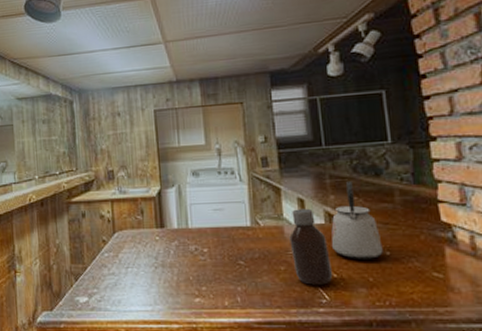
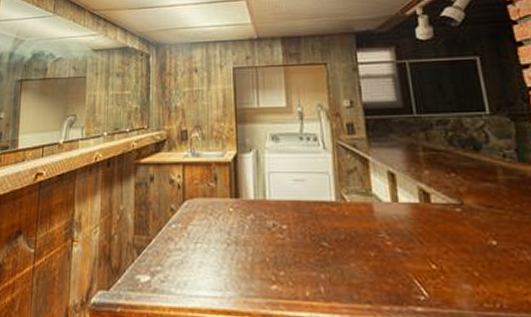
bottle: present [289,208,333,285] -> none [379,184,432,277]
kettle: present [331,182,383,259] -> none [427,156,489,249]

